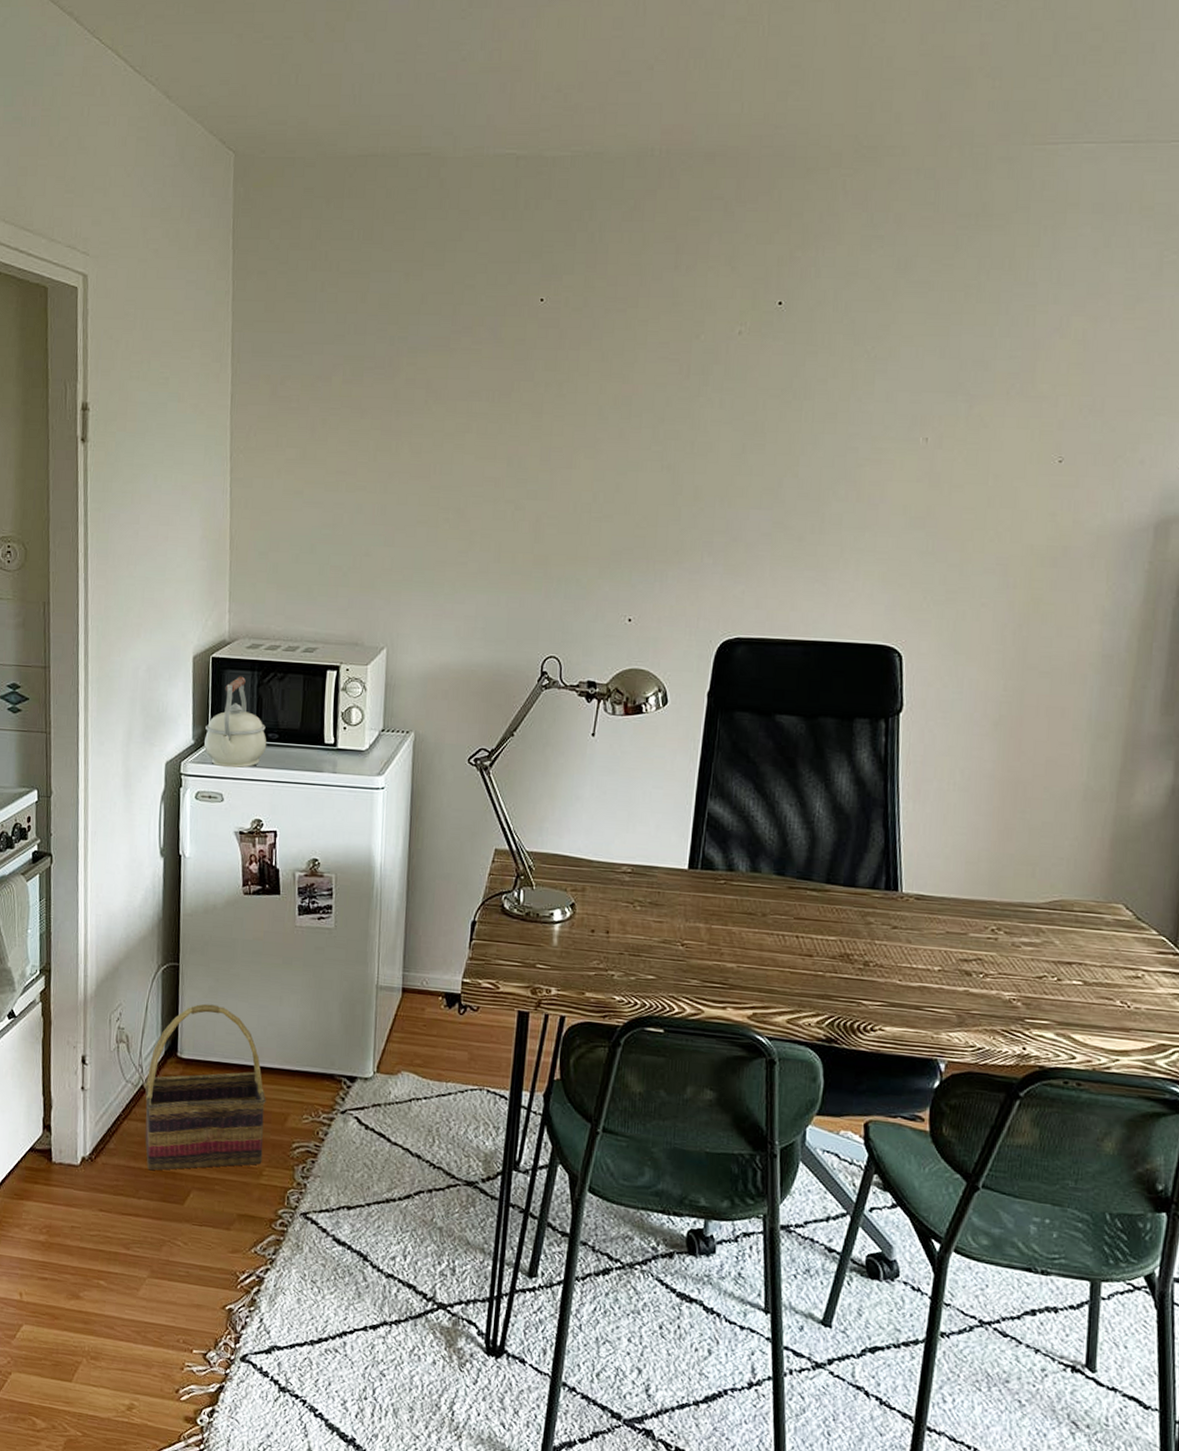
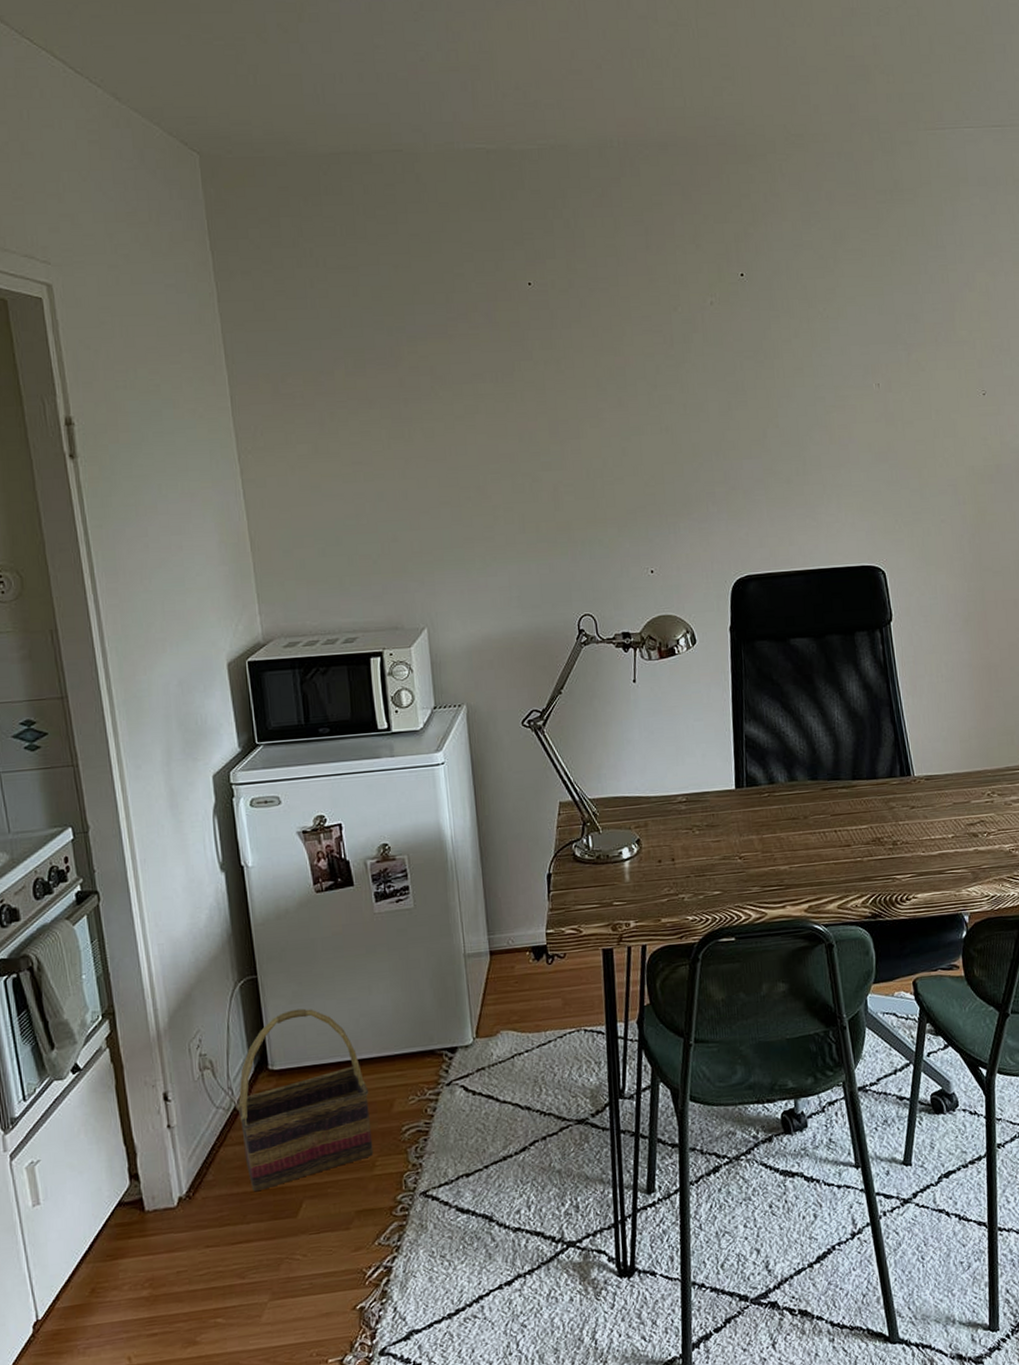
kettle: present [204,676,267,769] -> none [251,676,319,771]

